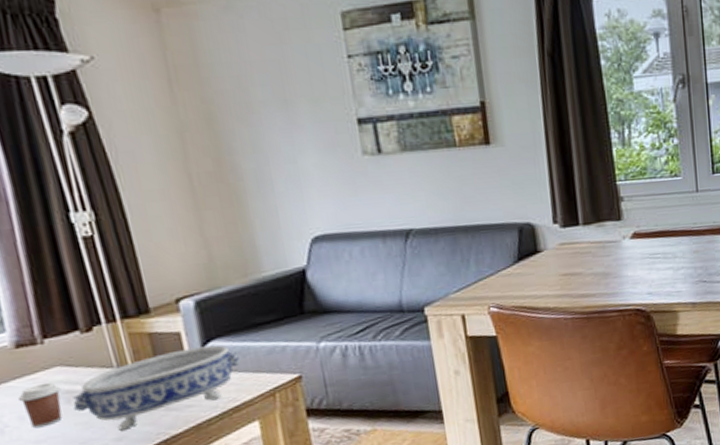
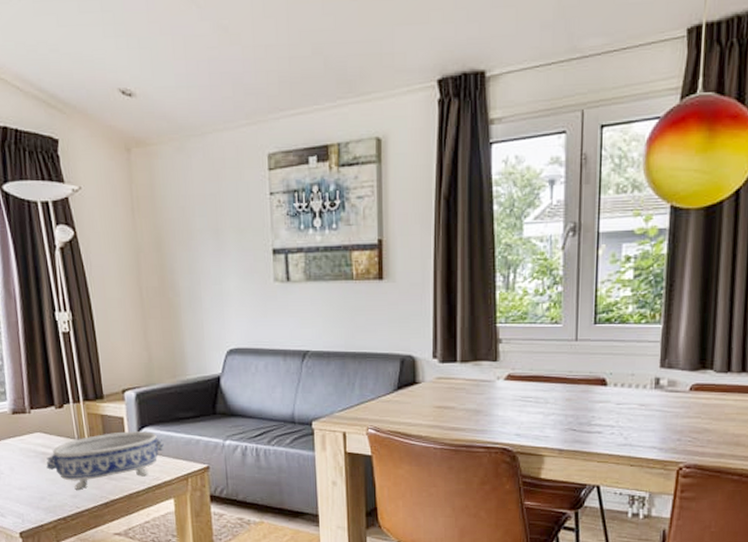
coffee cup: present [18,382,63,429] -> none [11,444,39,478]

